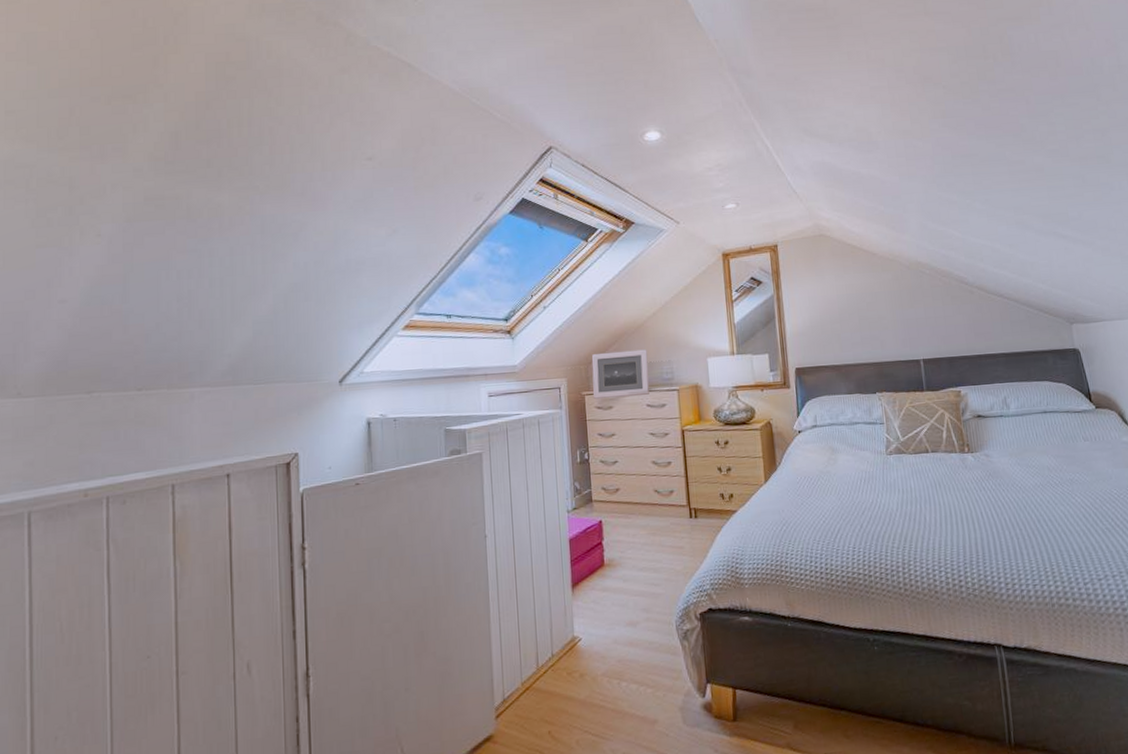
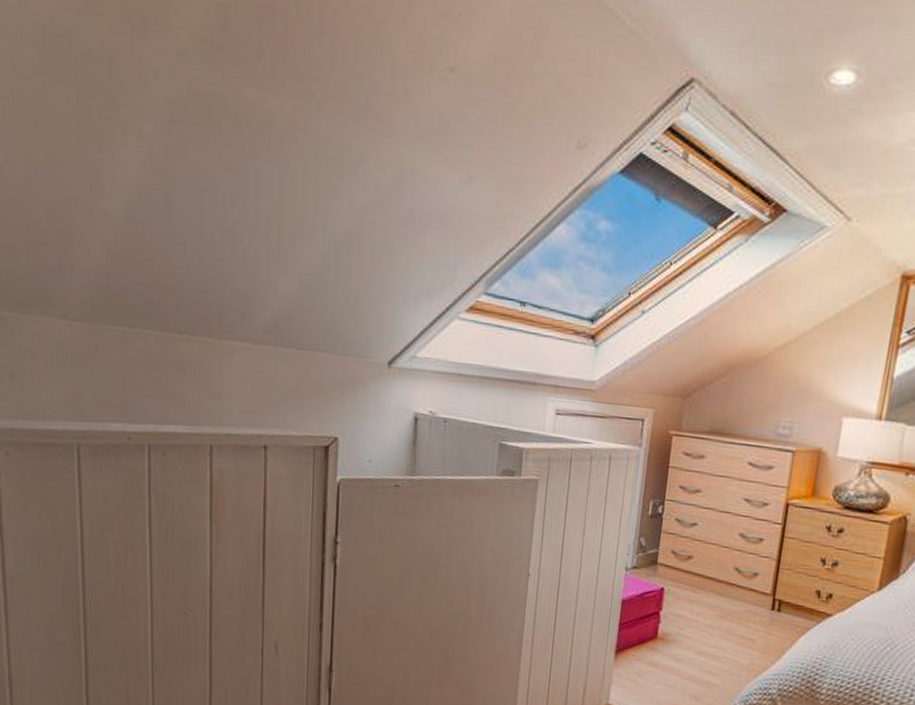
picture frame: present [591,349,649,399] -> none [682,385,765,450]

